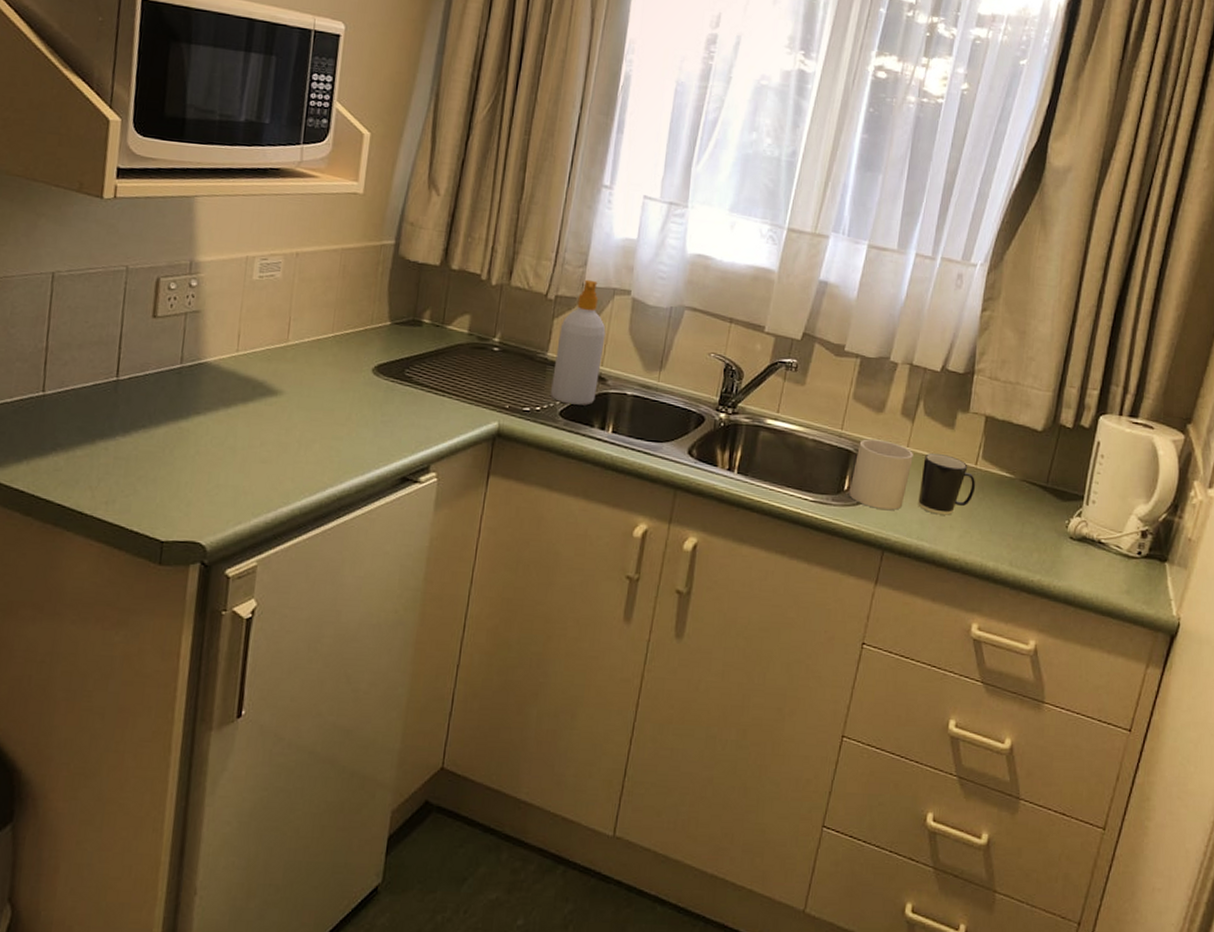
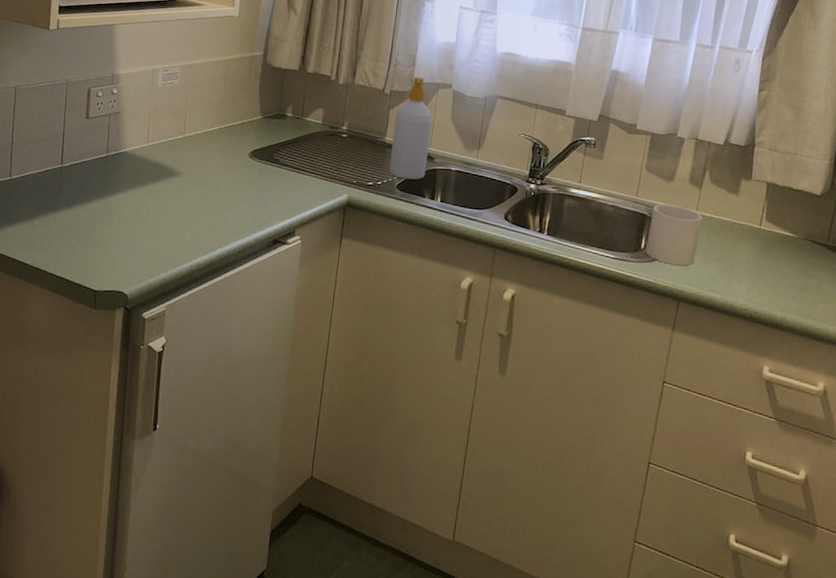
mug: present [918,453,976,515] -> none [708,216,761,270]

